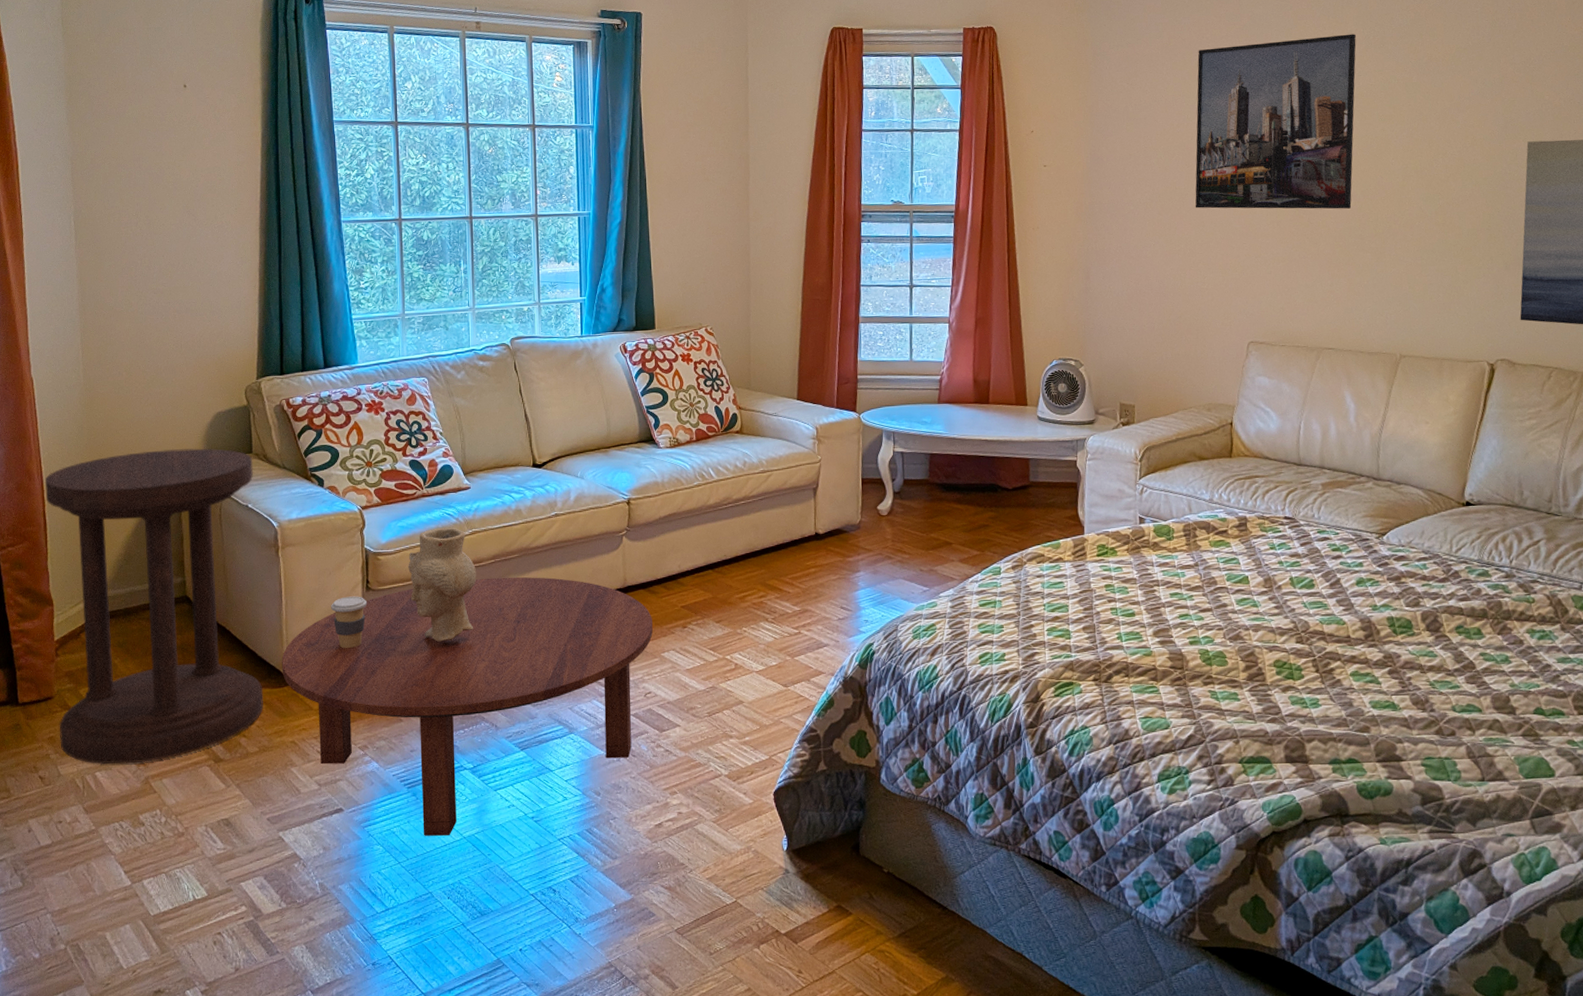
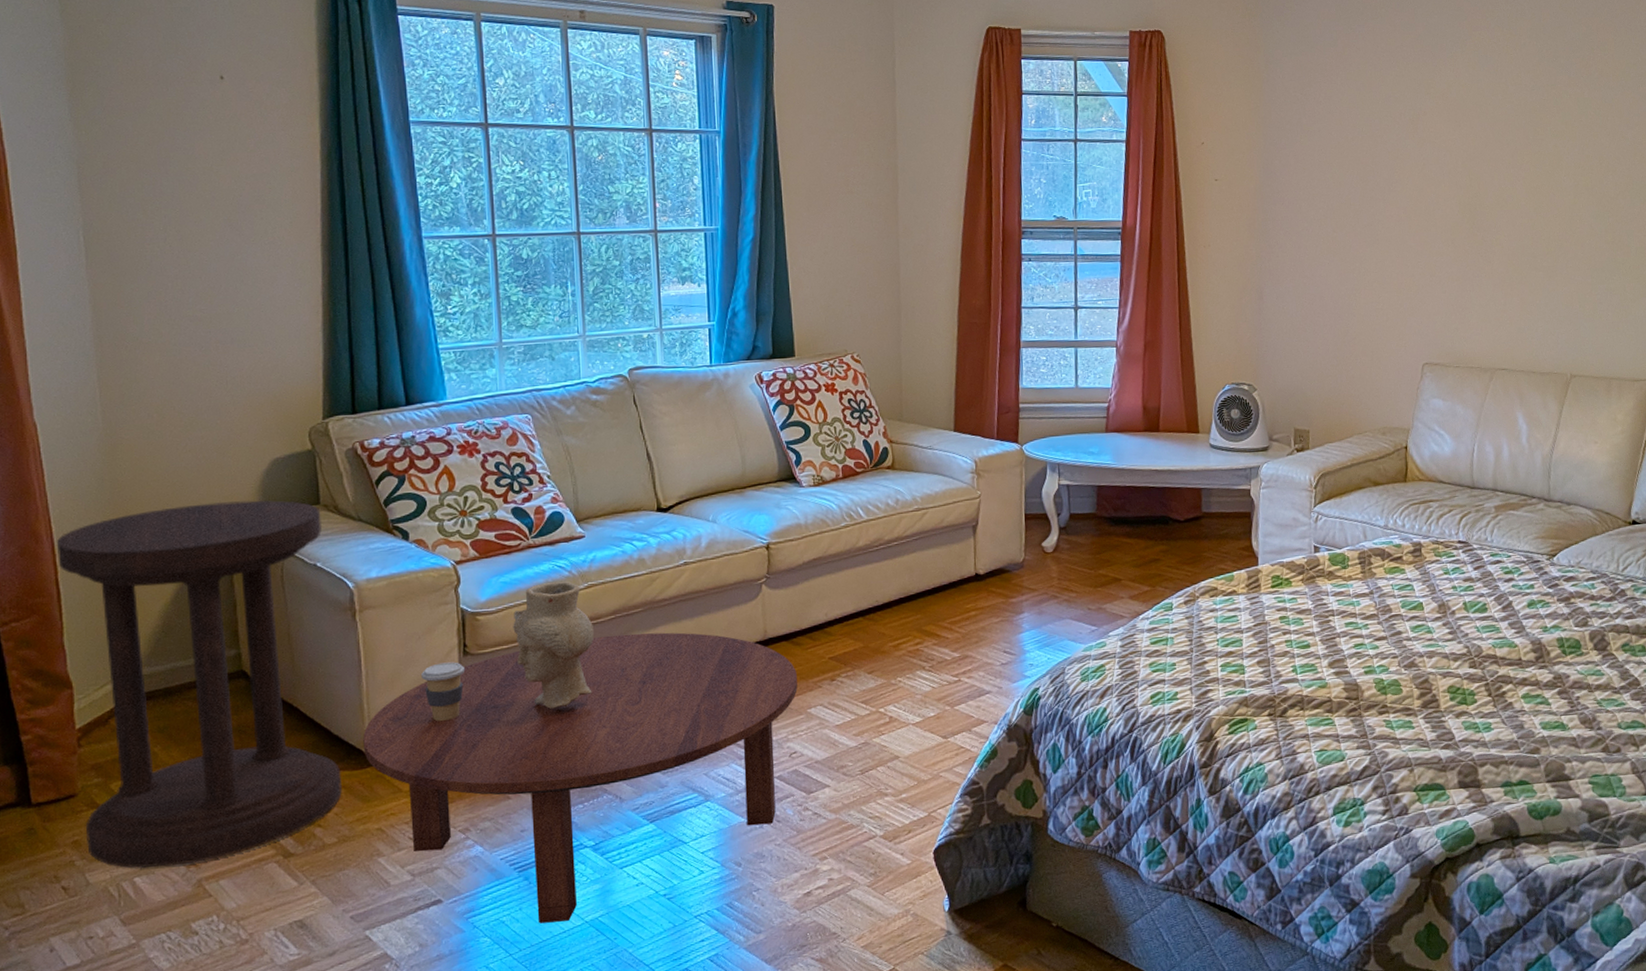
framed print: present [1195,34,1356,210] -> none [1369,46,1530,227]

